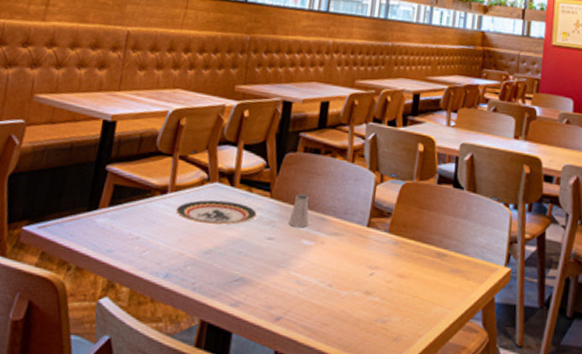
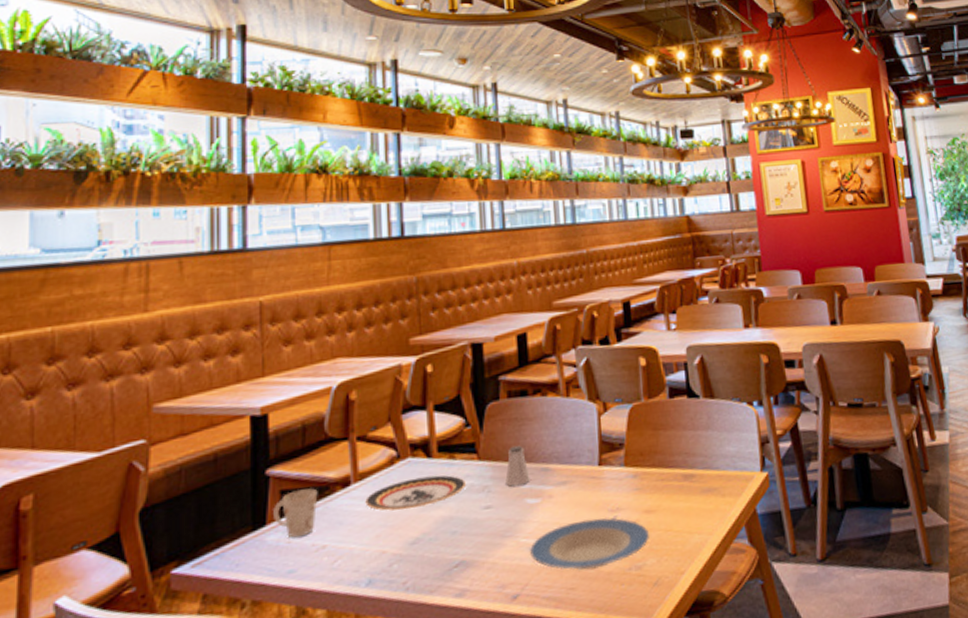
mug: none [104,187,142,226] -> present [273,488,318,538]
plate: none [296,269,398,313] -> present [529,517,649,571]

